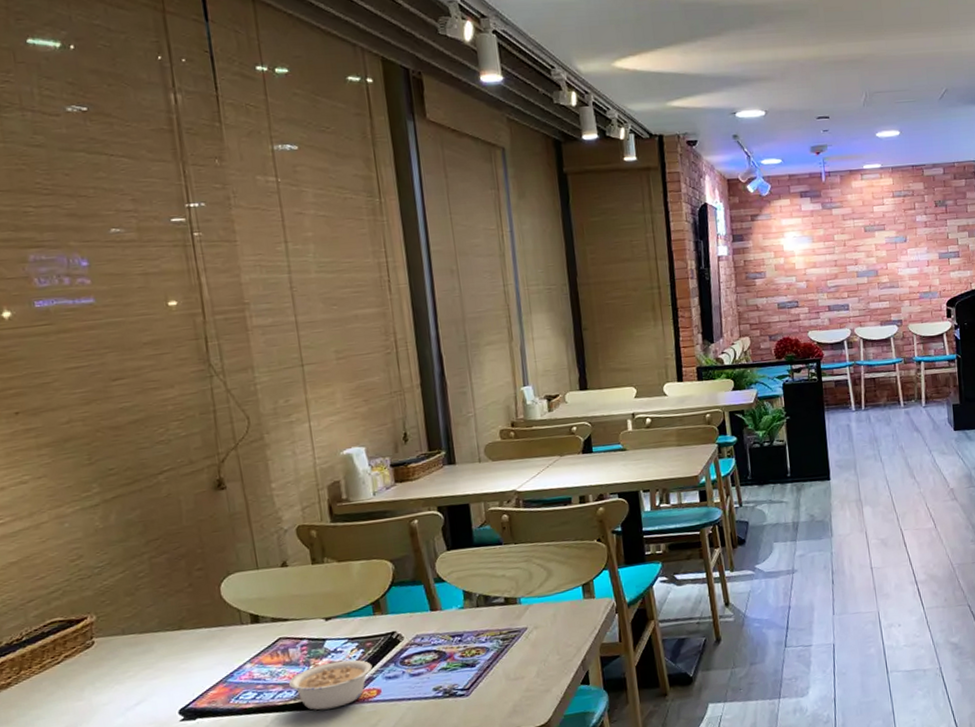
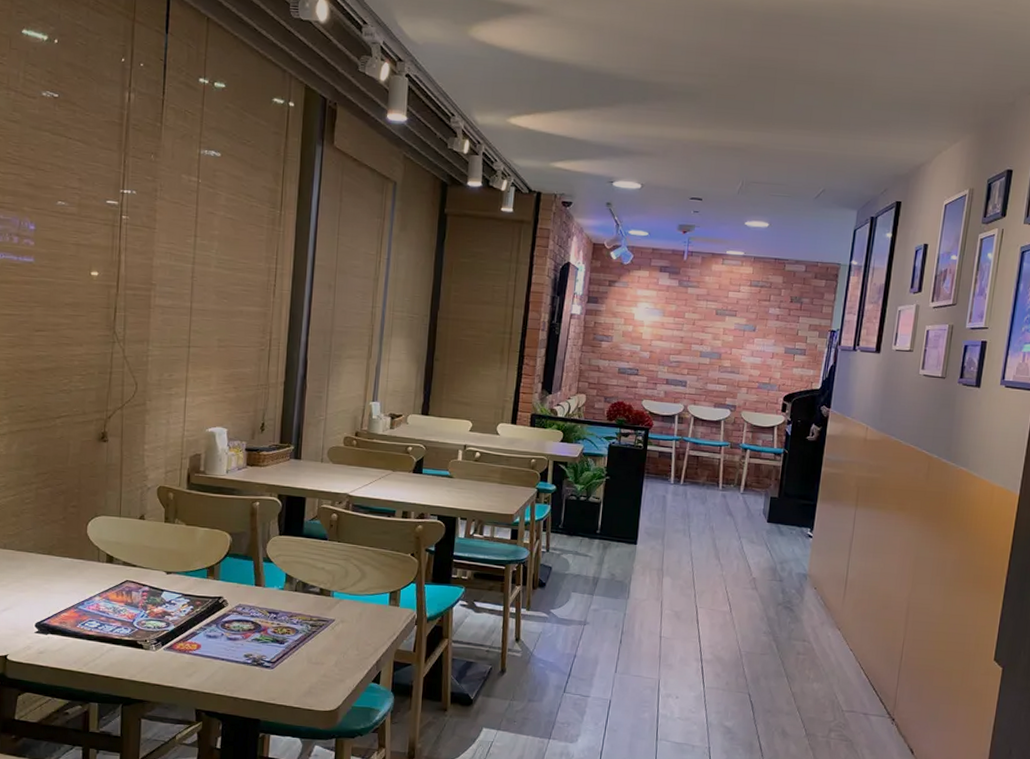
legume: present [288,659,373,711] -> none [126,611,198,652]

